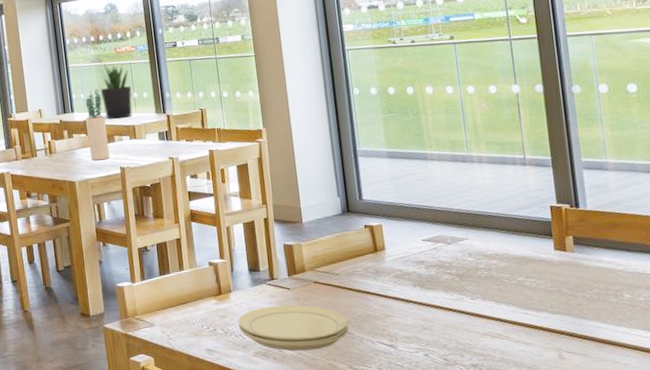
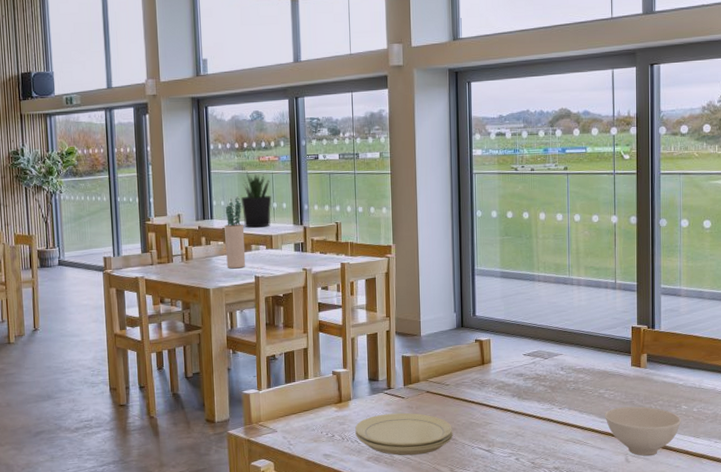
bowl: none [526,295,626,352] -> present [604,406,682,456]

